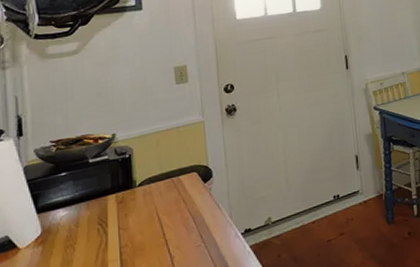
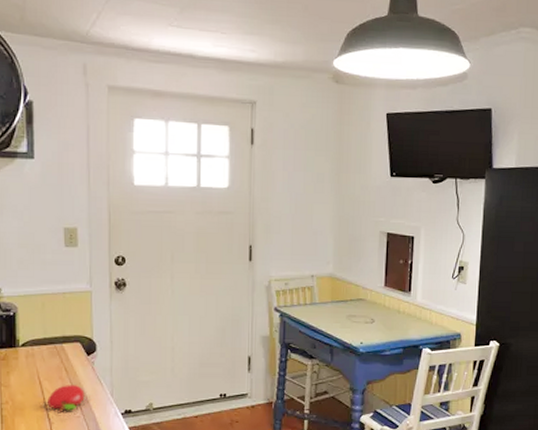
fruit: none [167,214,204,245] -> present [47,385,85,412]

